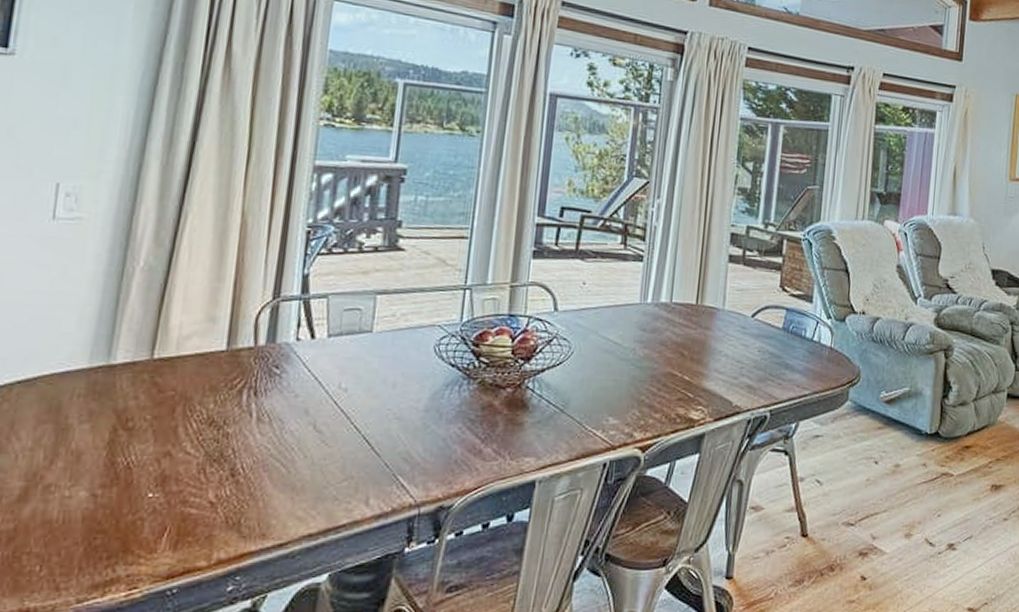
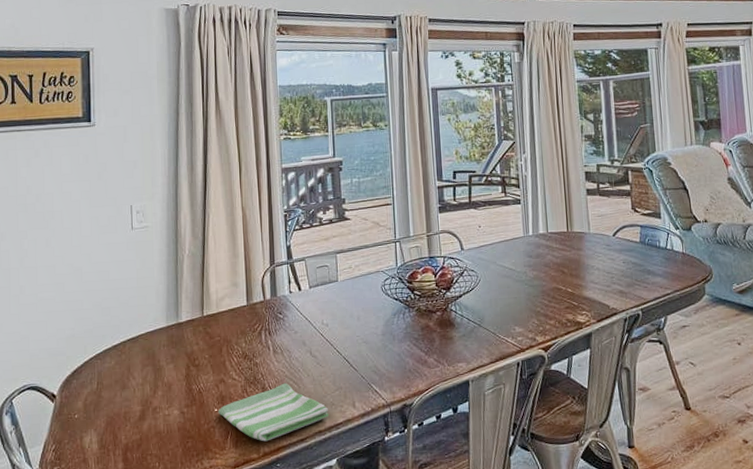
dish towel: none [152,464,328,545] -> present [217,383,330,442]

